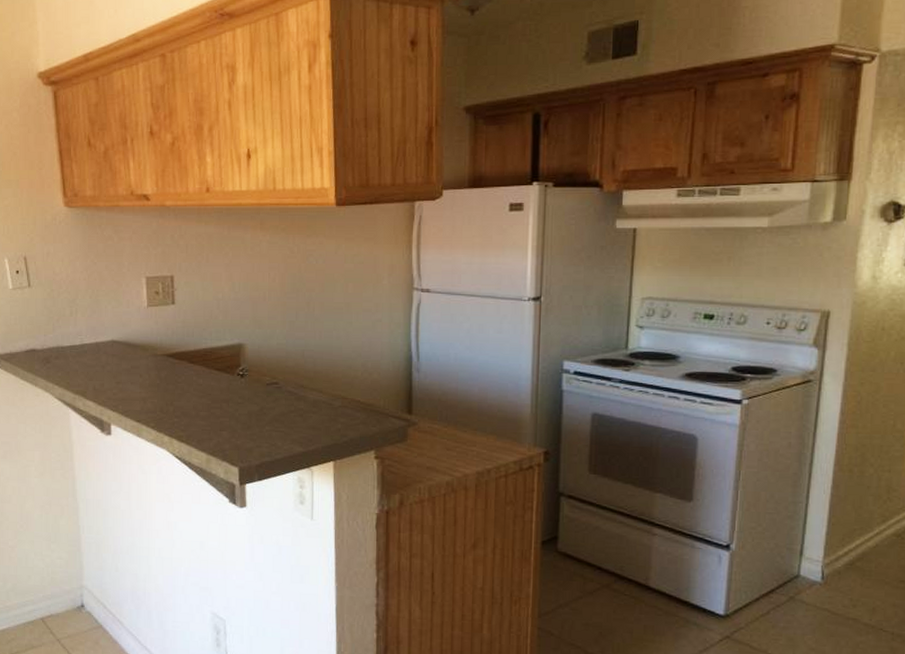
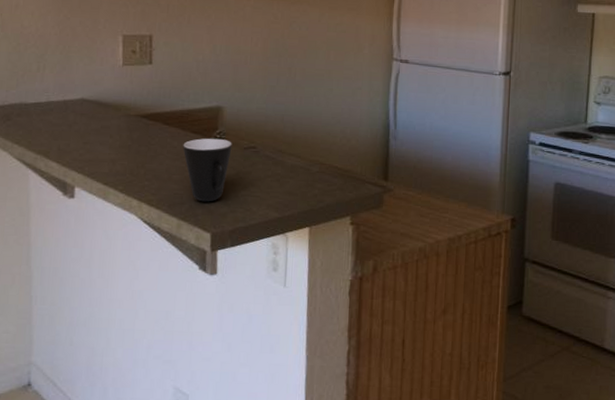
mug: none [208,375,255,438] -> present [183,138,232,202]

